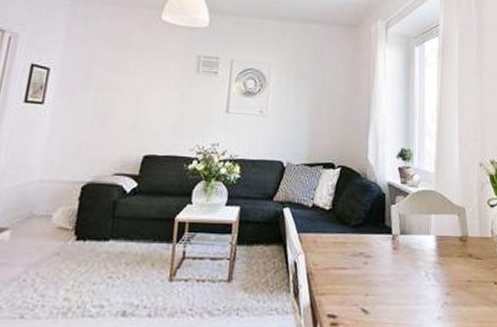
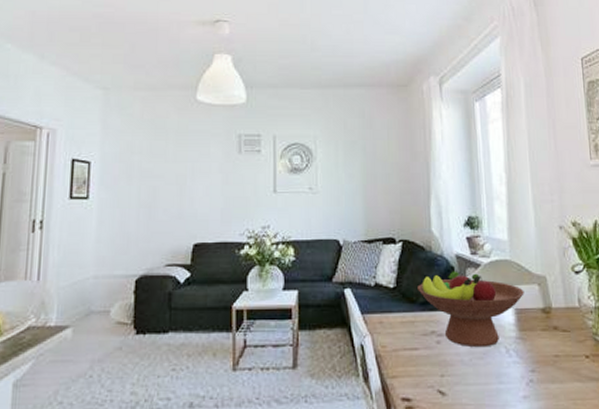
fruit bowl: none [351,197,445,270] -> present [417,271,524,348]

